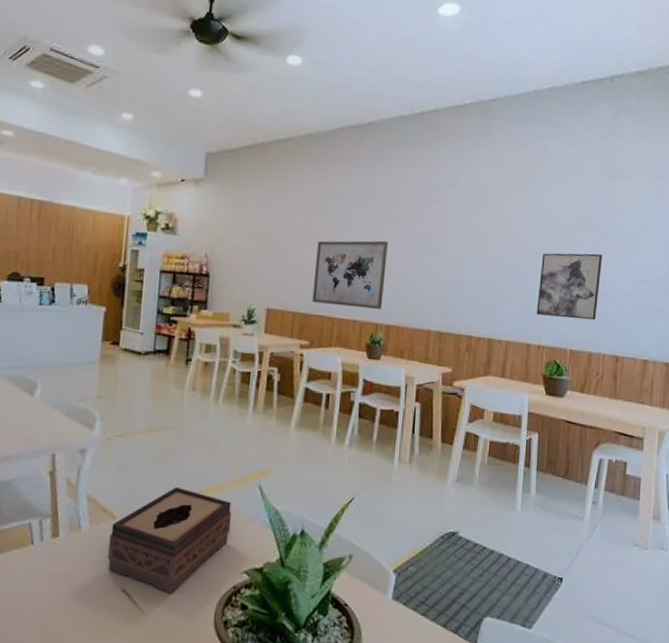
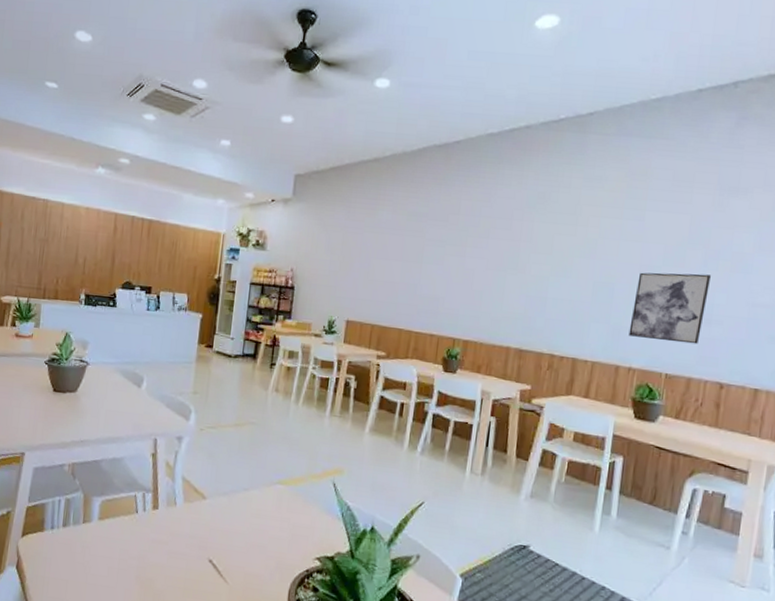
tissue box: present [108,486,232,593] -> none [198,476,308,569]
wall art: present [312,240,388,310] -> none [390,257,470,326]

